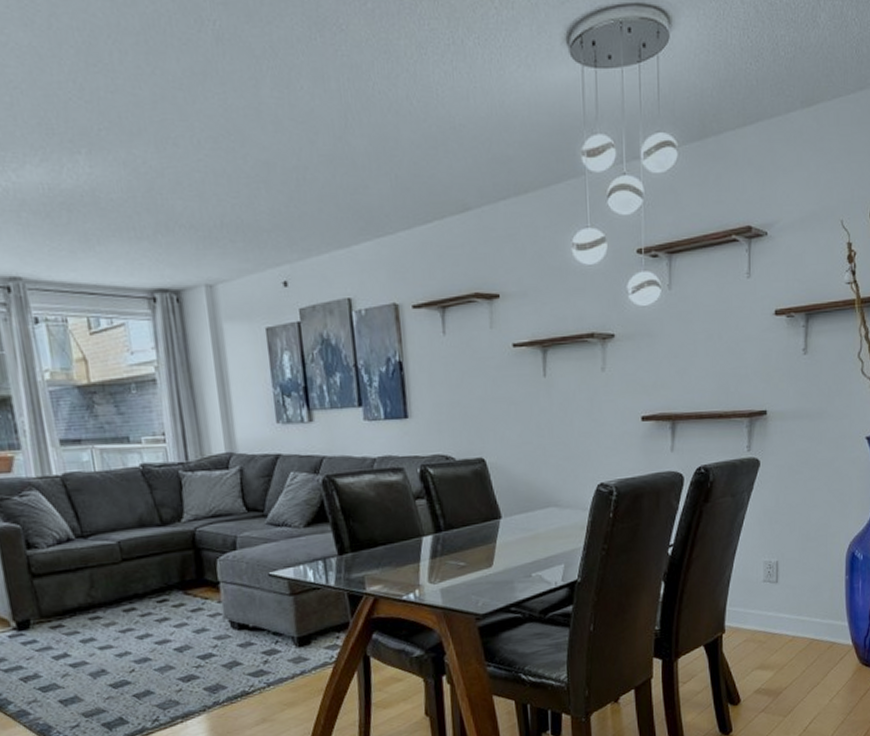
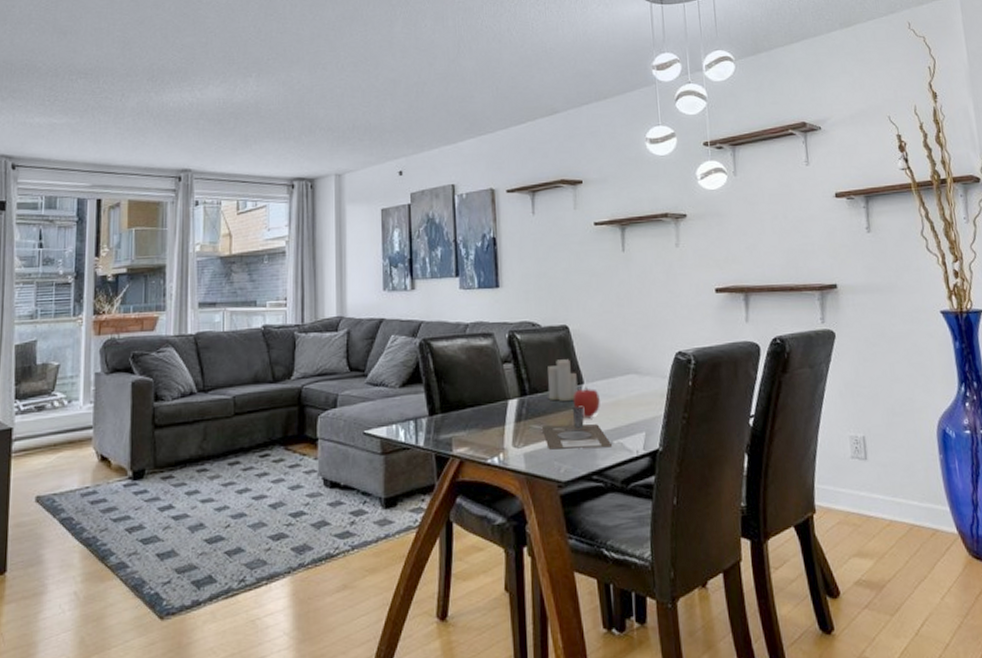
place setting: none [459,540,530,584] -> present [542,406,612,450]
candle: none [463,491,495,536] -> present [548,356,578,401]
fruit: none [490,520,519,553] -> present [572,386,600,419]

